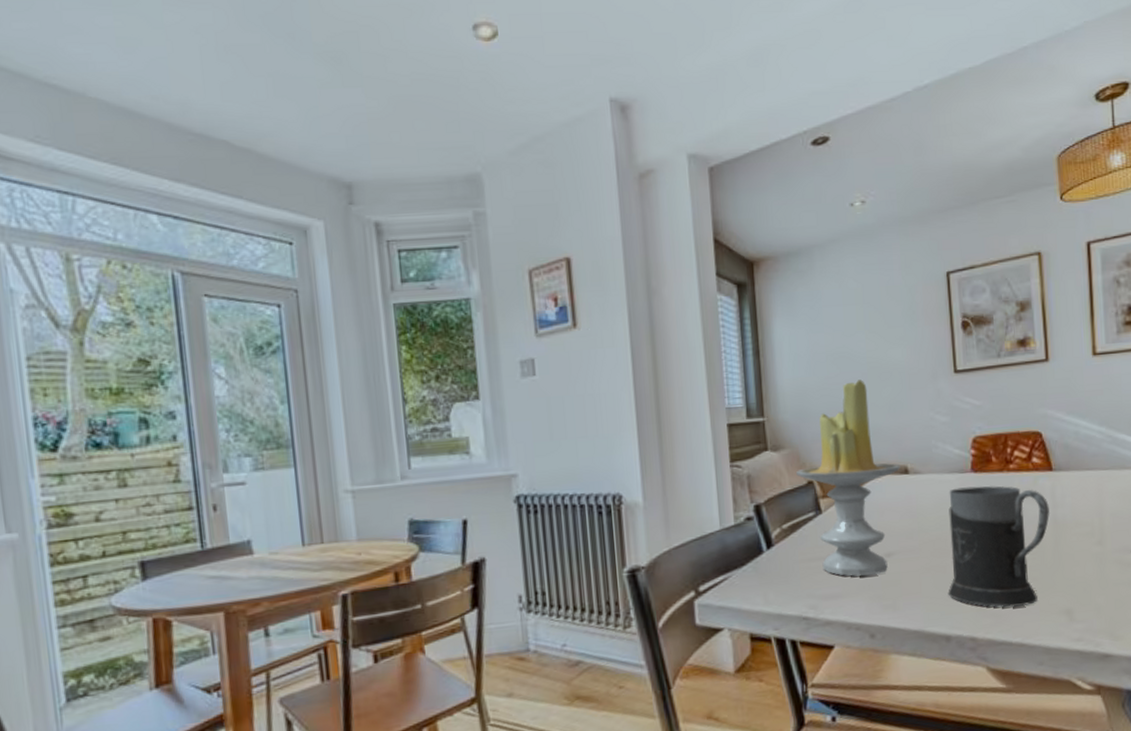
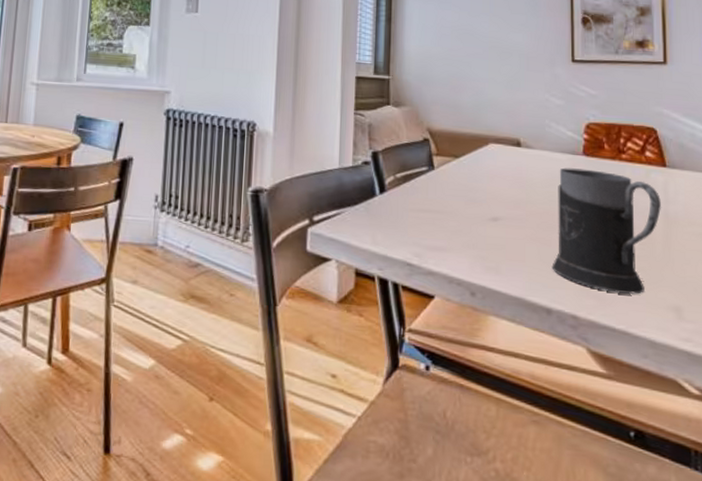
candle: present [795,380,900,576] -> none [413,55,513,236]

